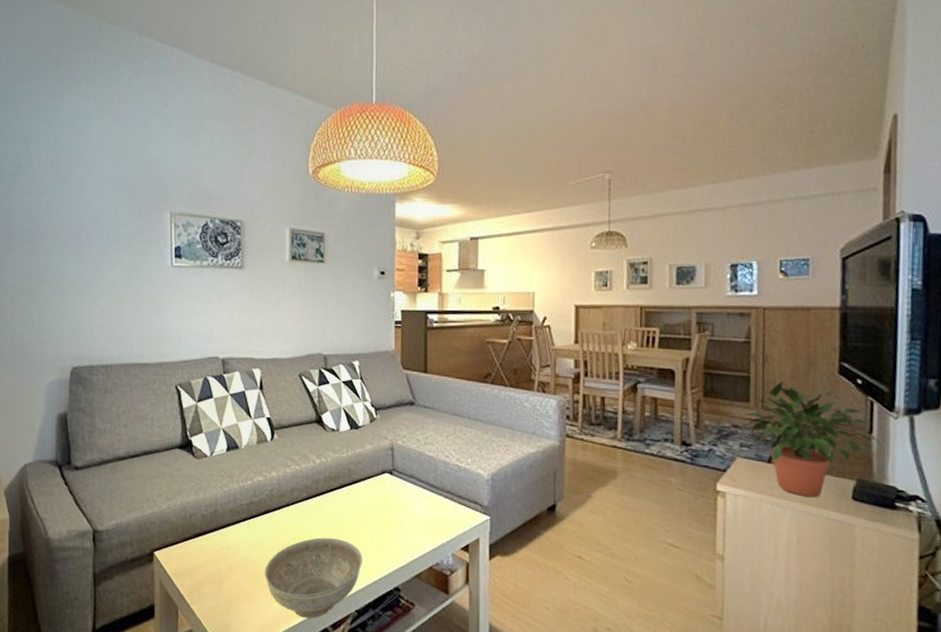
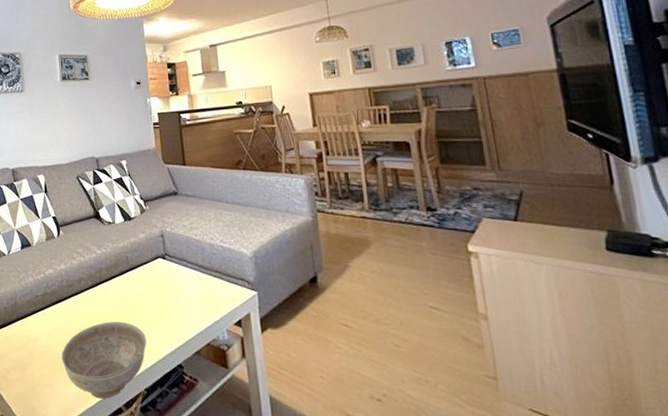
potted plant: present [738,381,881,497] -> none [479,143,624,251]

